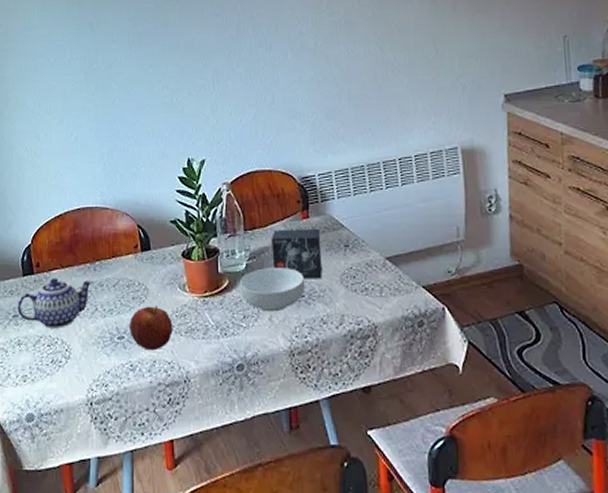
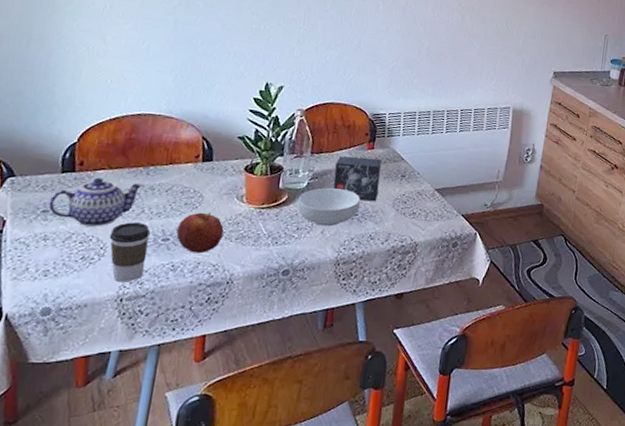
coffee cup: none [71,321,107,385] -> present [109,222,150,282]

